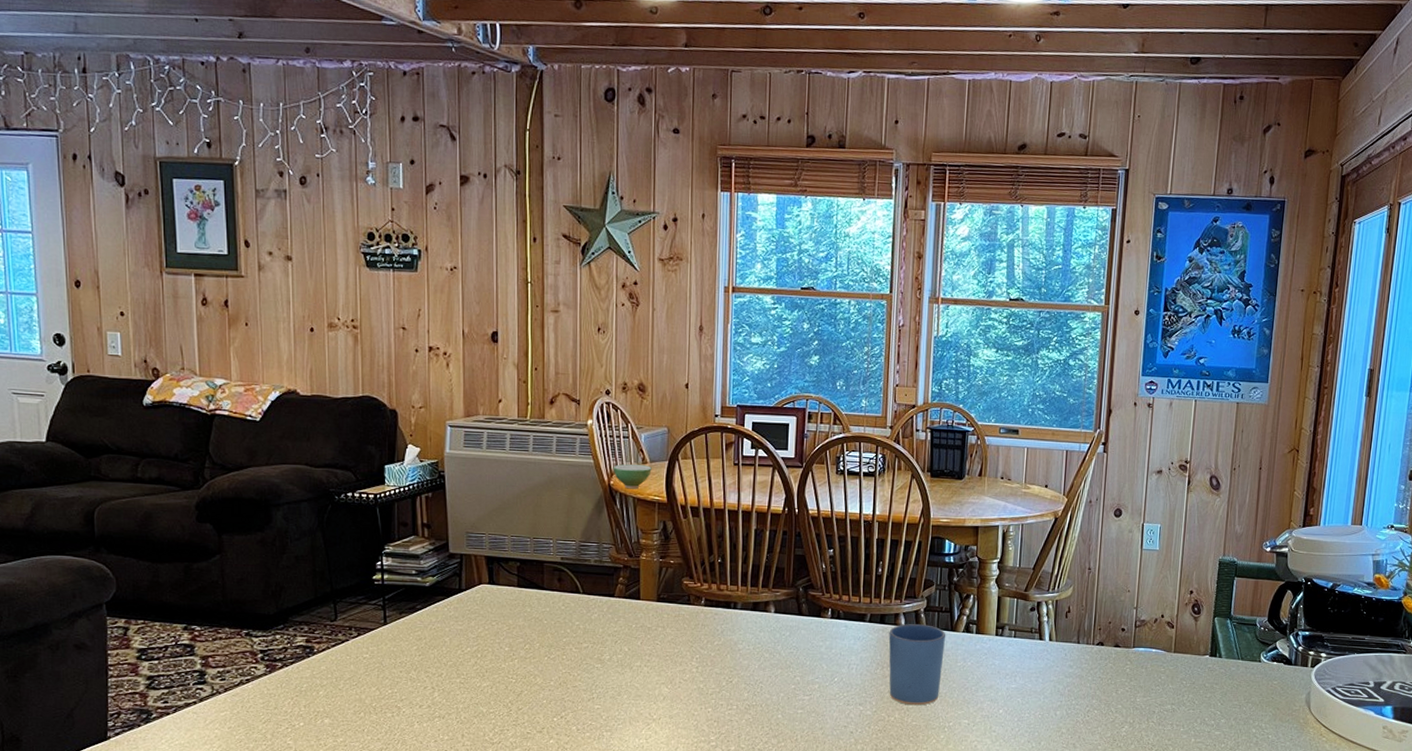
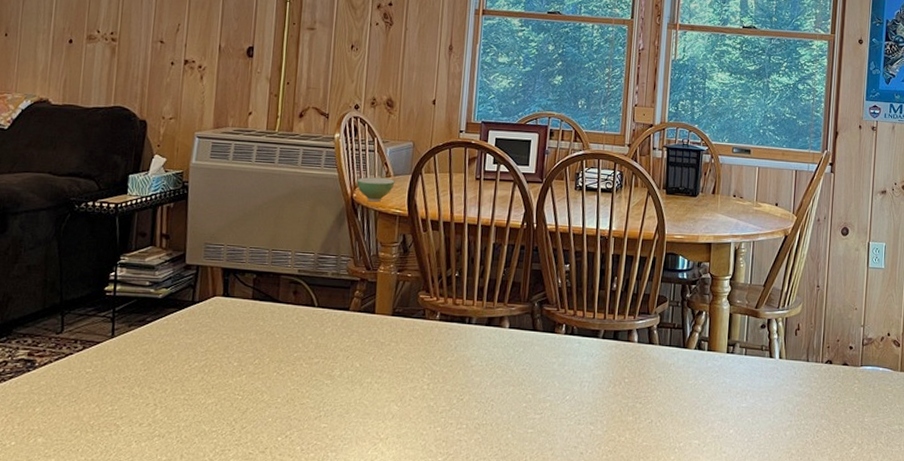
mug: present [888,624,945,706] -> none [620,340,678,425]

